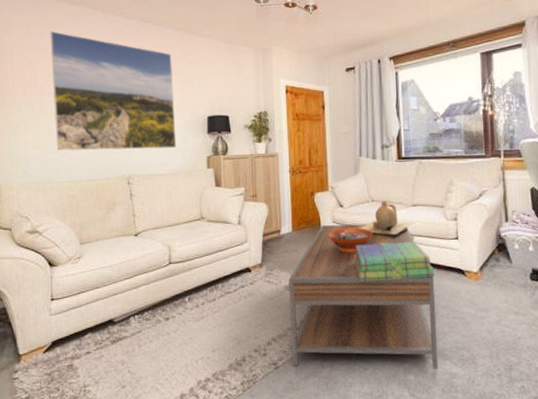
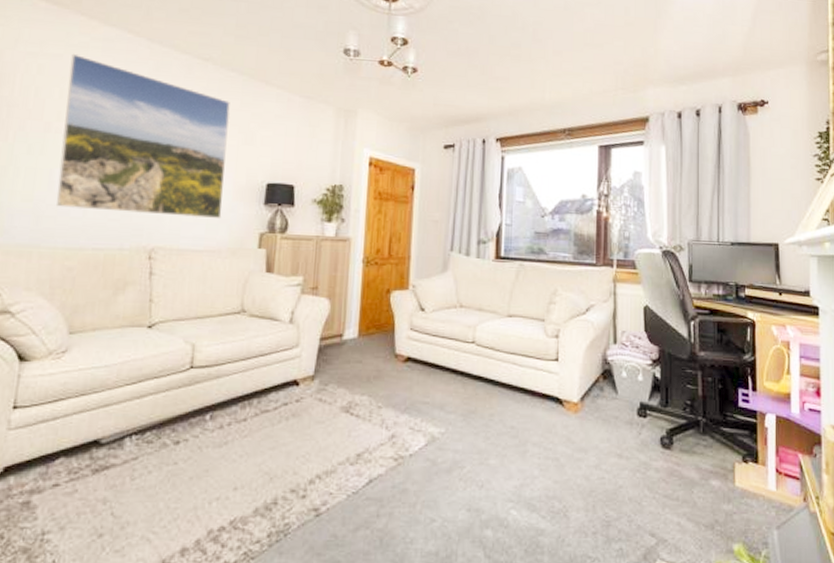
coffee table: present [289,224,439,369] -> none [339,332,527,524]
decorative bowl: present [329,227,373,252] -> none [404,337,458,368]
stack of books: present [353,242,434,282] -> none [430,360,527,407]
vase: present [360,201,414,235] -> none [442,307,508,351]

